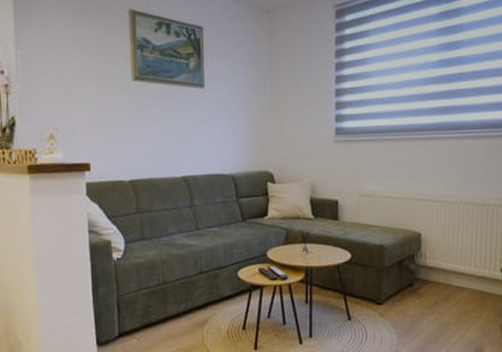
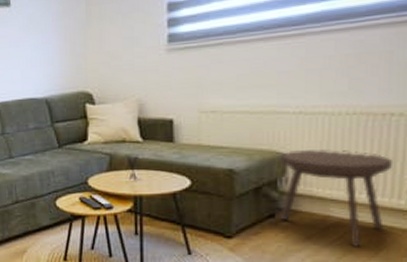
side table: none [416,231,491,310] -> present [279,149,394,247]

